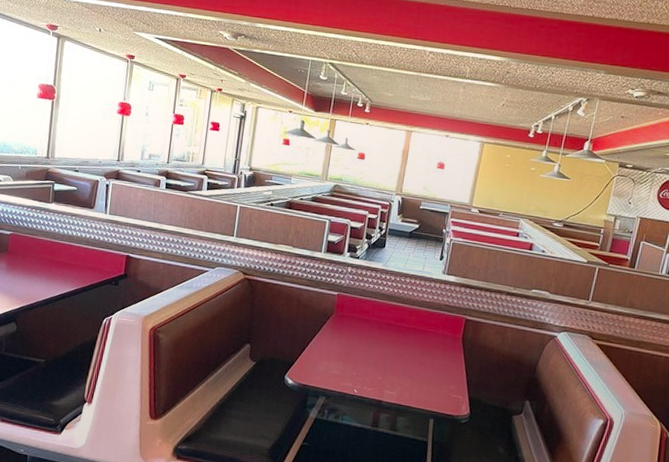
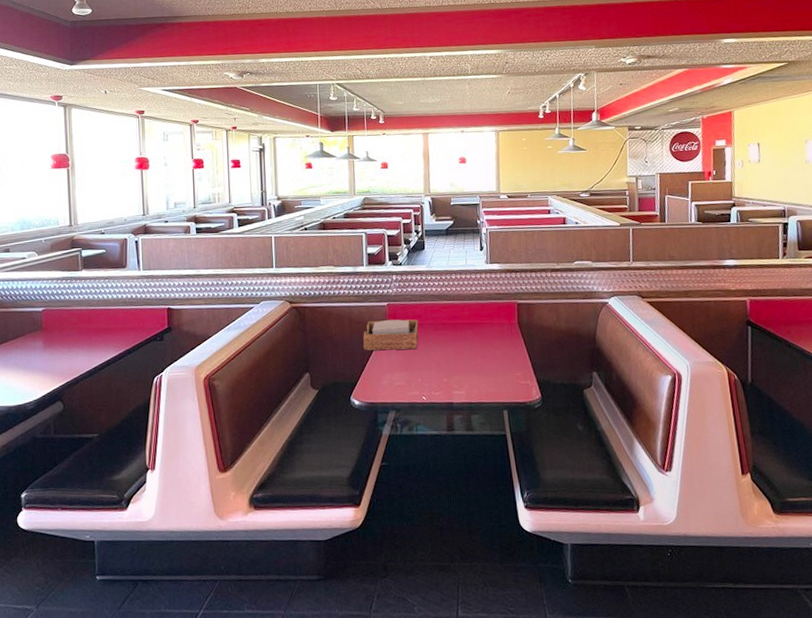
napkin holder: none [305,307,365,343] -> present [362,319,419,351]

